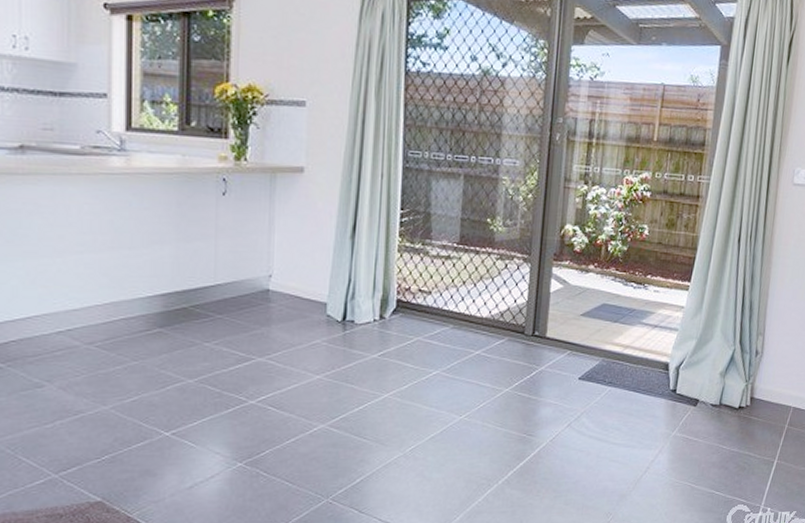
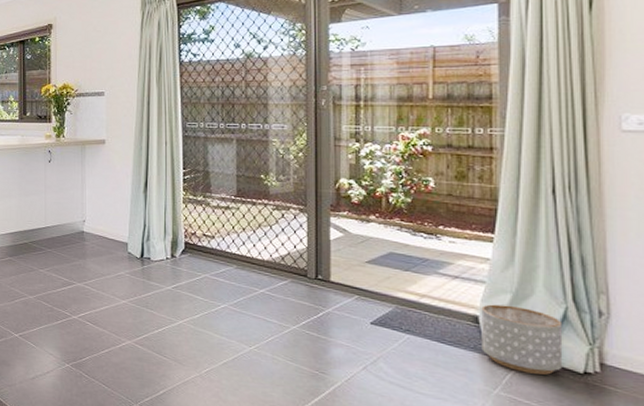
planter: none [667,351,730,413] -> present [481,304,563,375]

